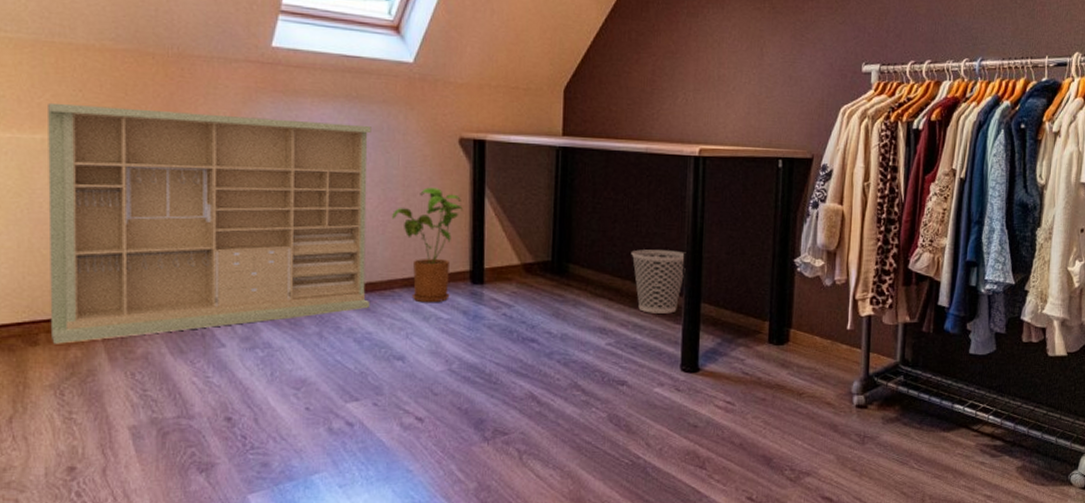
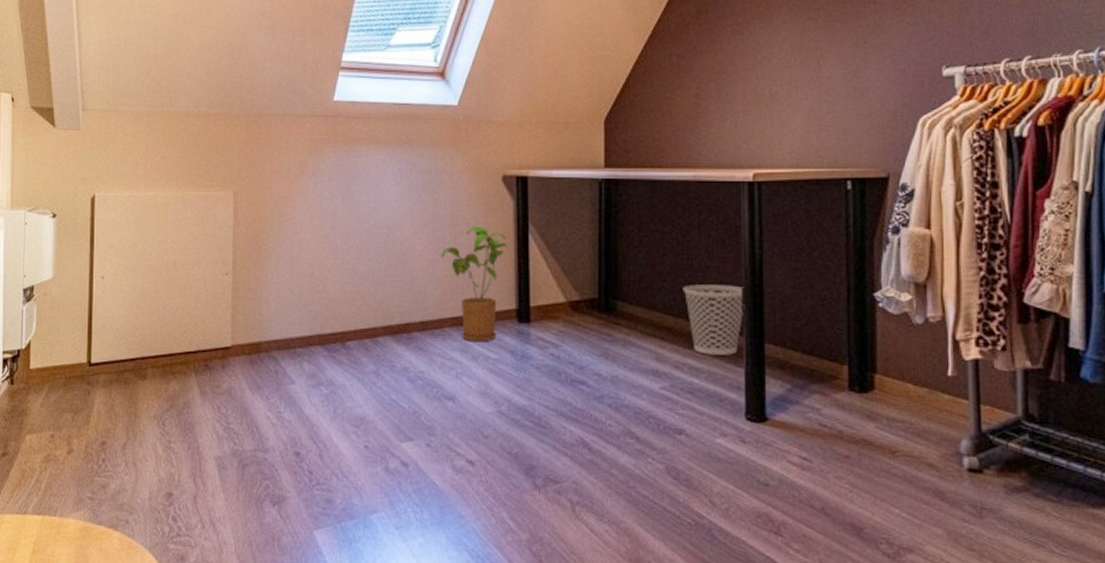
storage cabinet: present [48,102,371,344] -> none [155,163,422,378]

